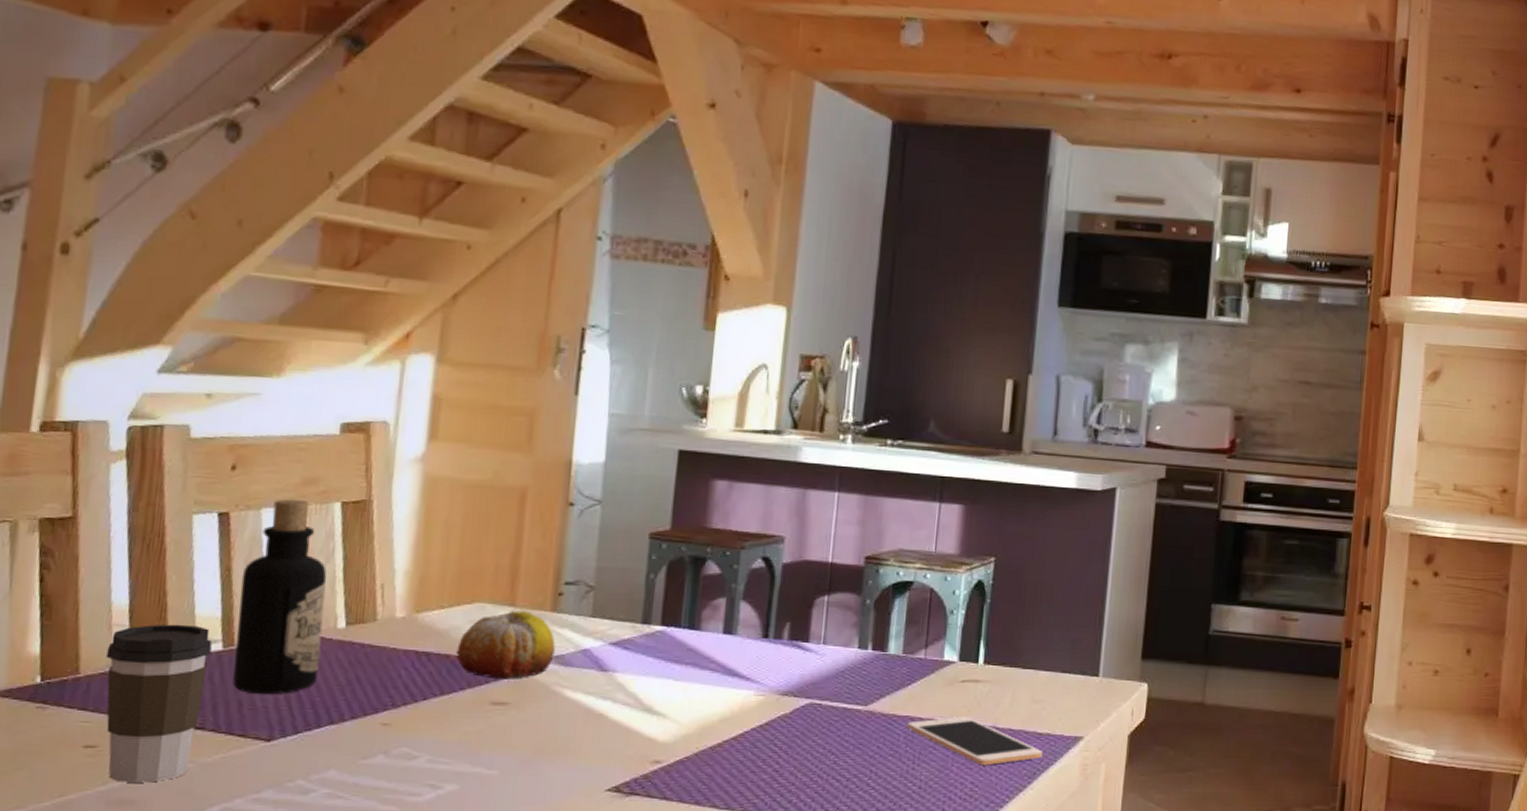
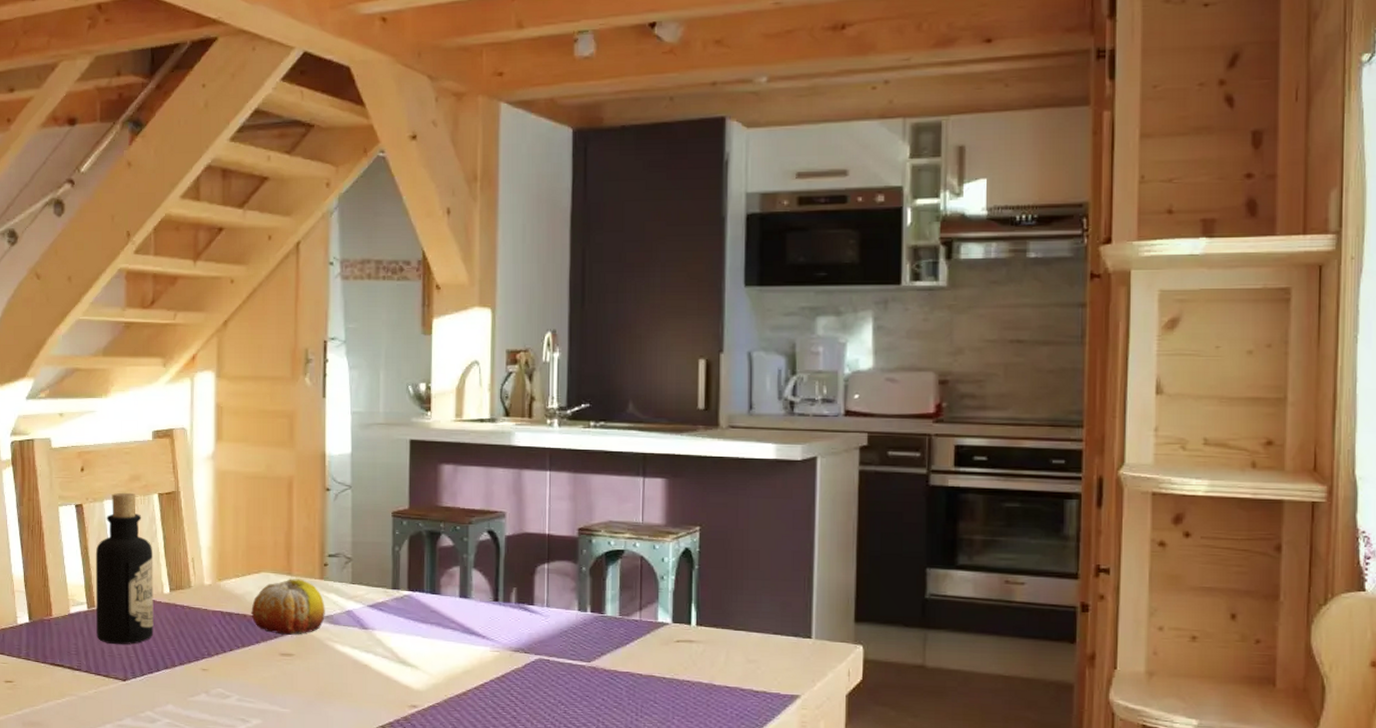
coffee cup: present [106,624,212,783] -> none [13,590,80,710]
cell phone: present [906,715,1043,766] -> none [628,673,760,720]

